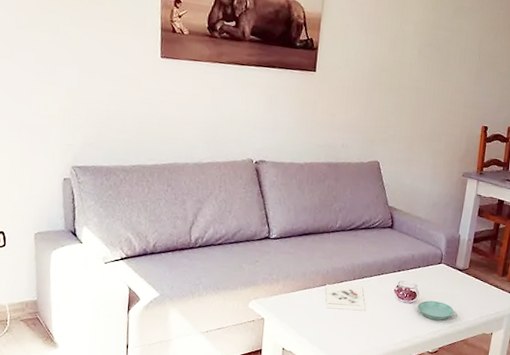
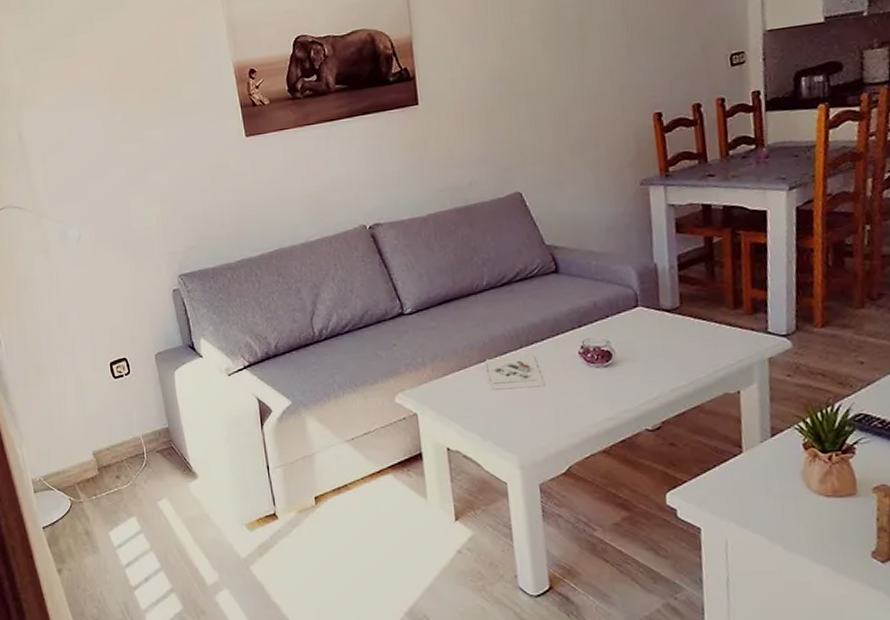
saucer: present [417,300,454,320] -> none [615,358,673,385]

